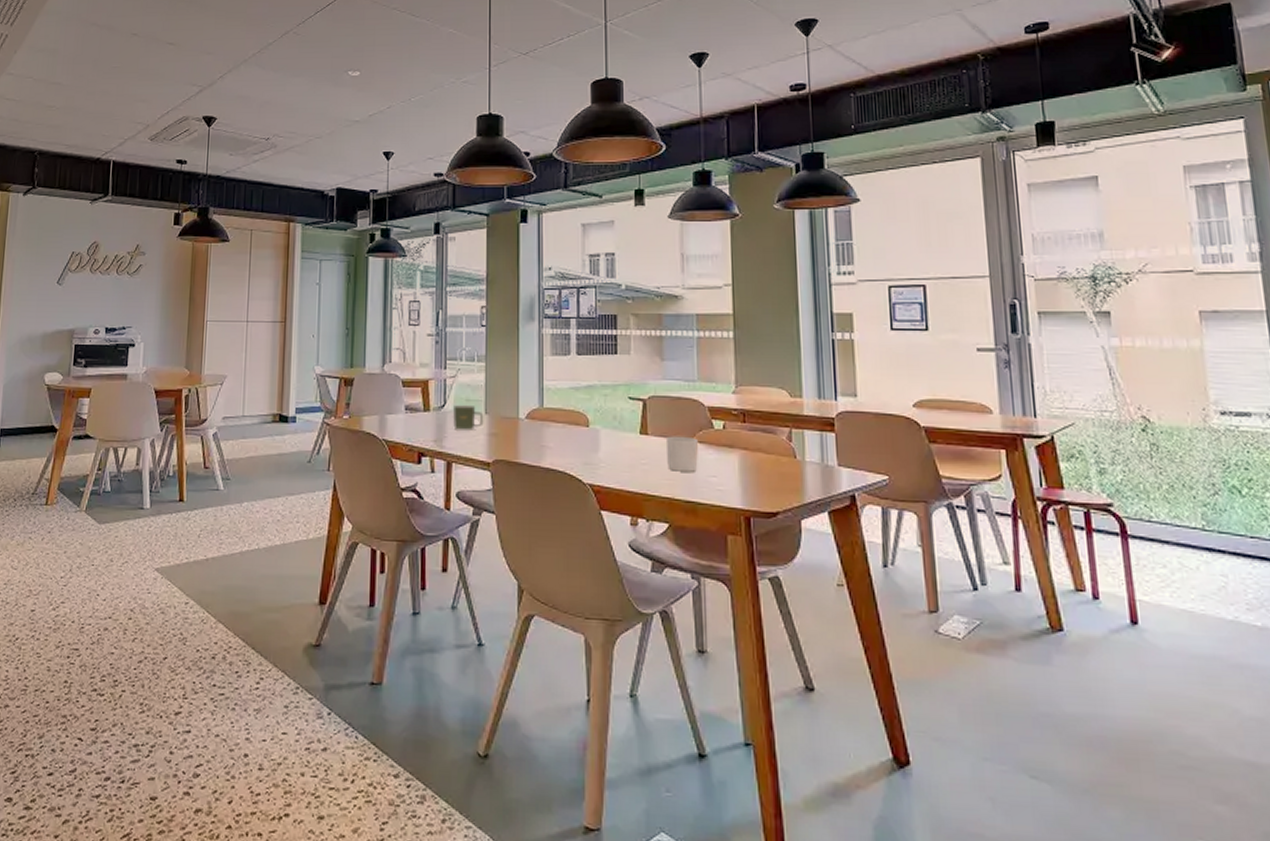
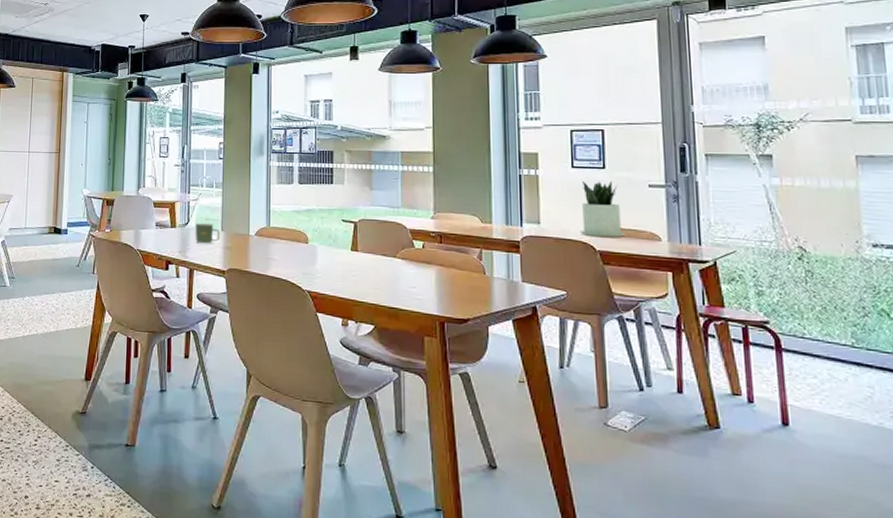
mug: present [665,436,698,472] -> none [373,253,400,283]
planter: none [902,345,954,412] -> present [580,180,626,238]

